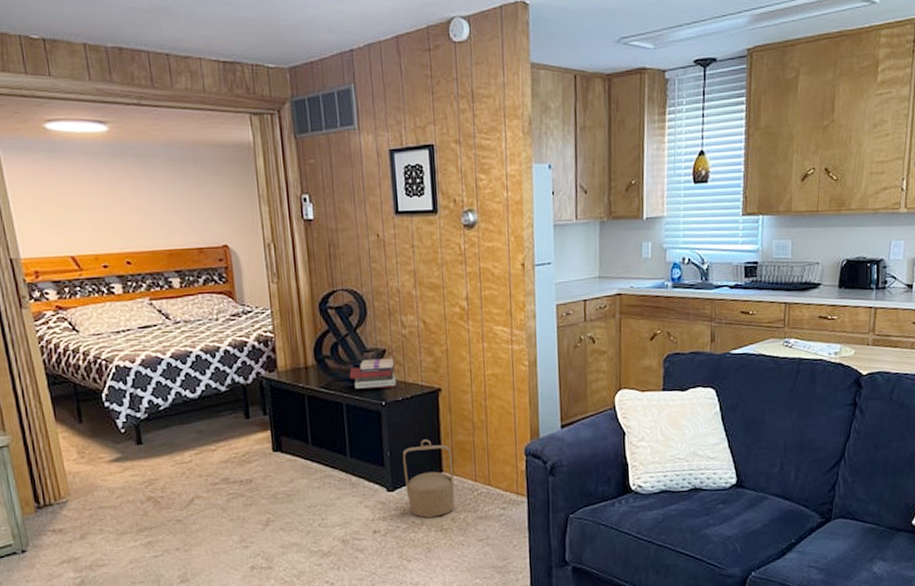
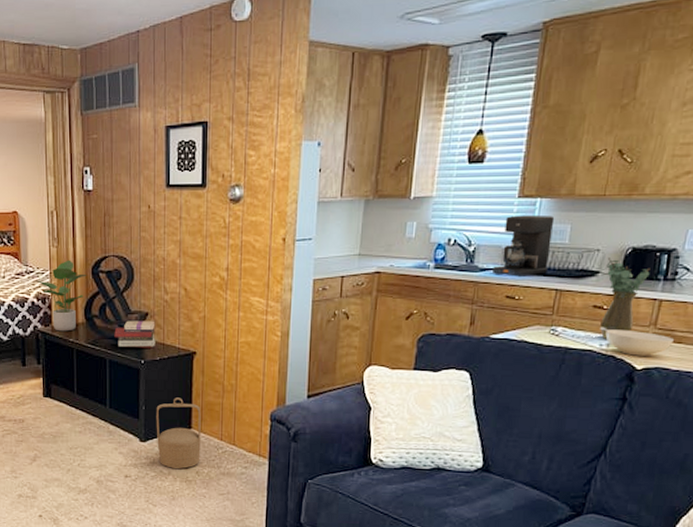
potted plant: none [254,296,315,377] -> present [35,259,88,332]
coffee maker: none [726,231,777,292] -> present [493,214,555,277]
vase: none [826,270,864,348] -> present [600,258,651,339]
bowl: none [832,337,891,362] -> present [605,329,675,356]

